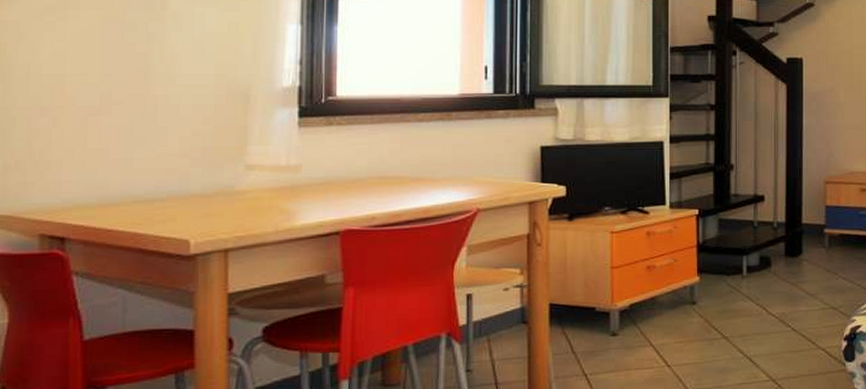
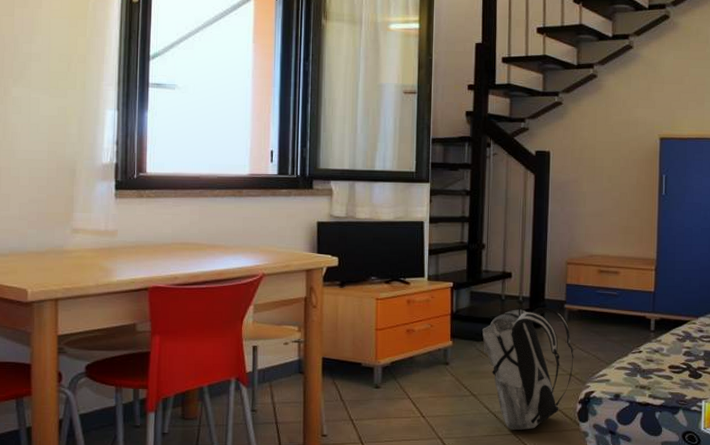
backpack: none [733,232,837,375] -> present [482,306,574,430]

